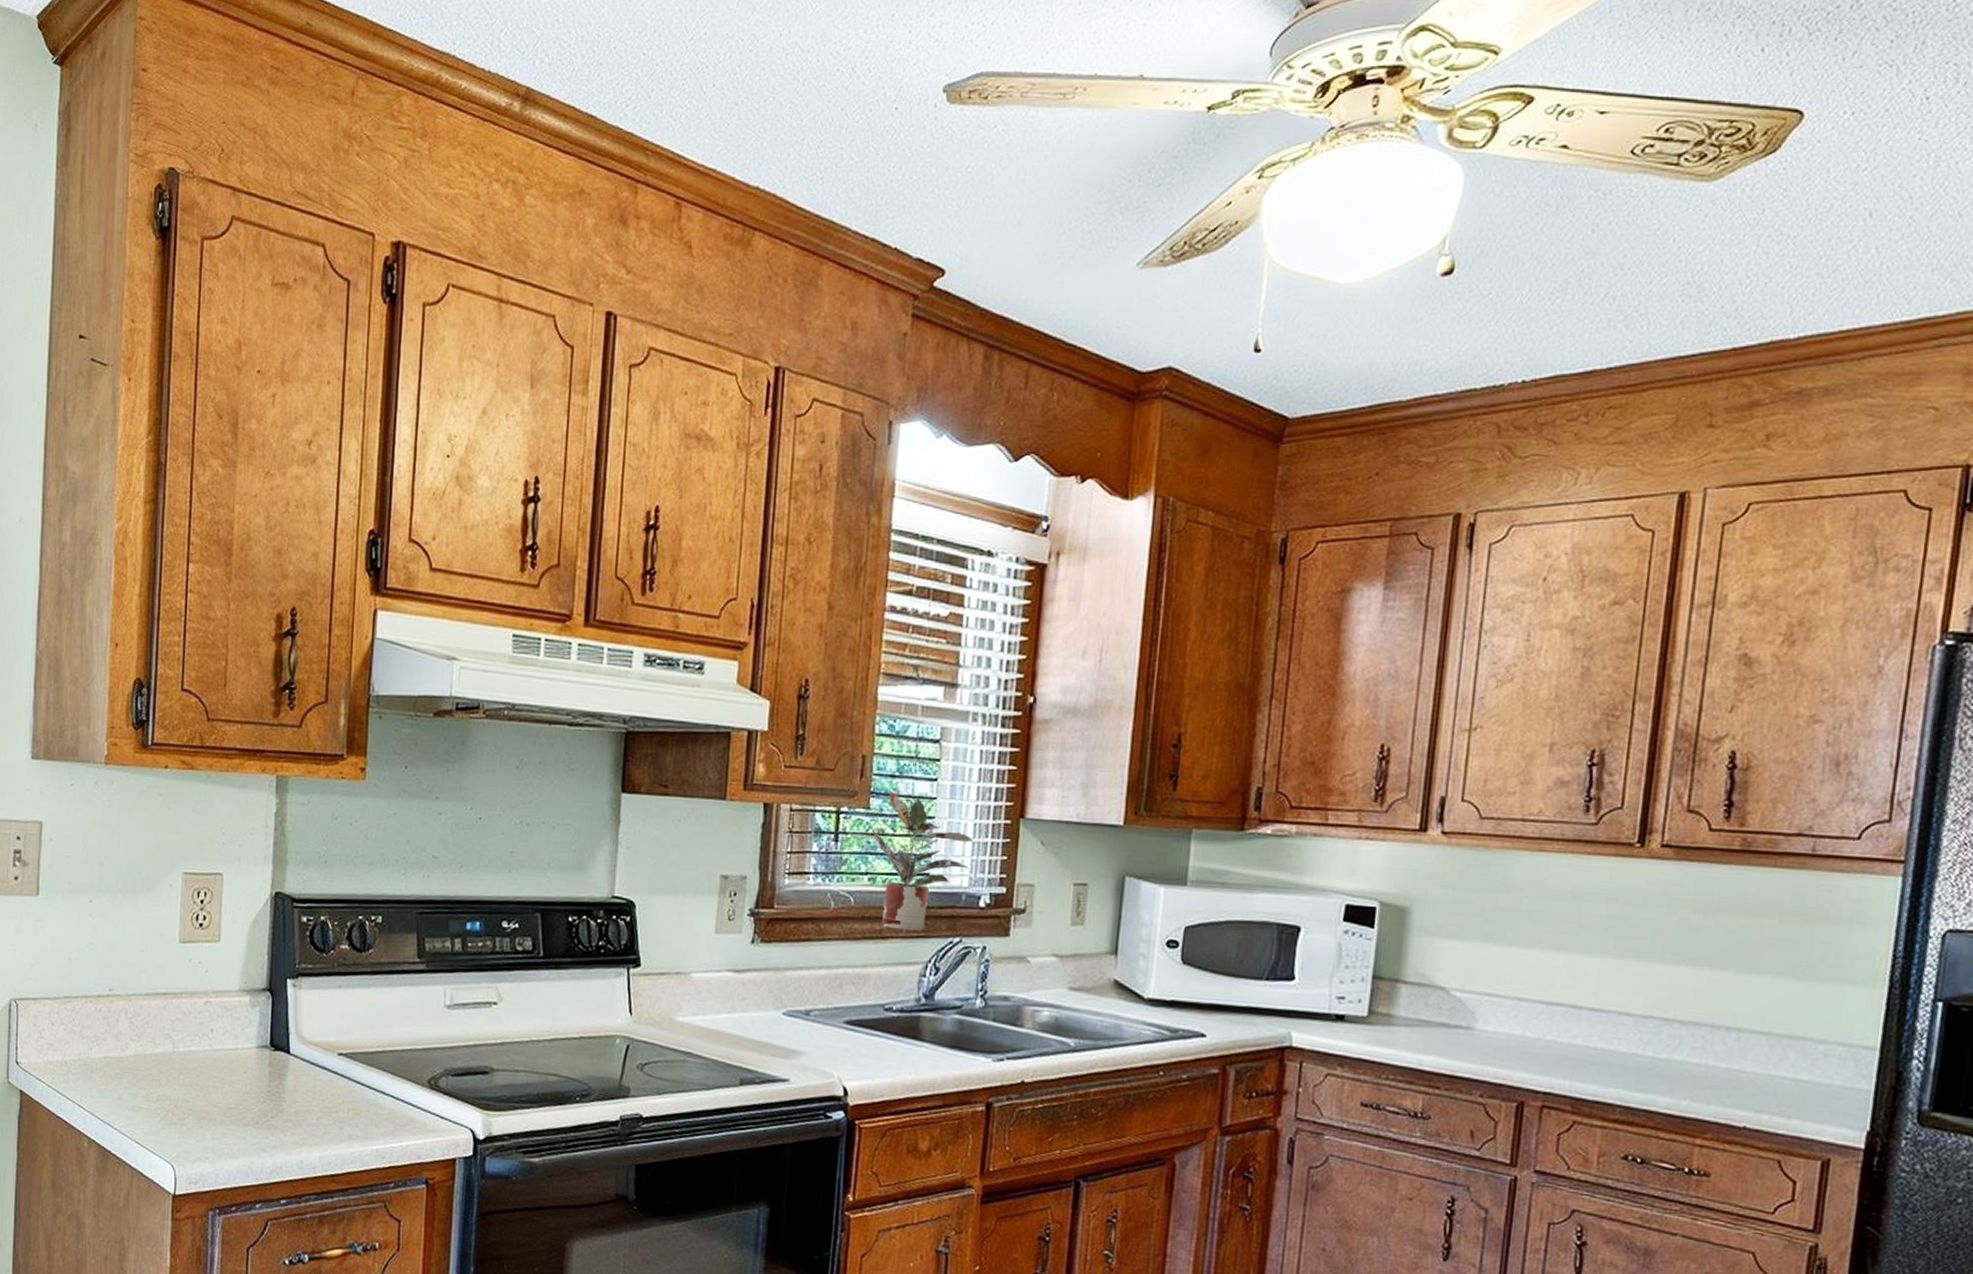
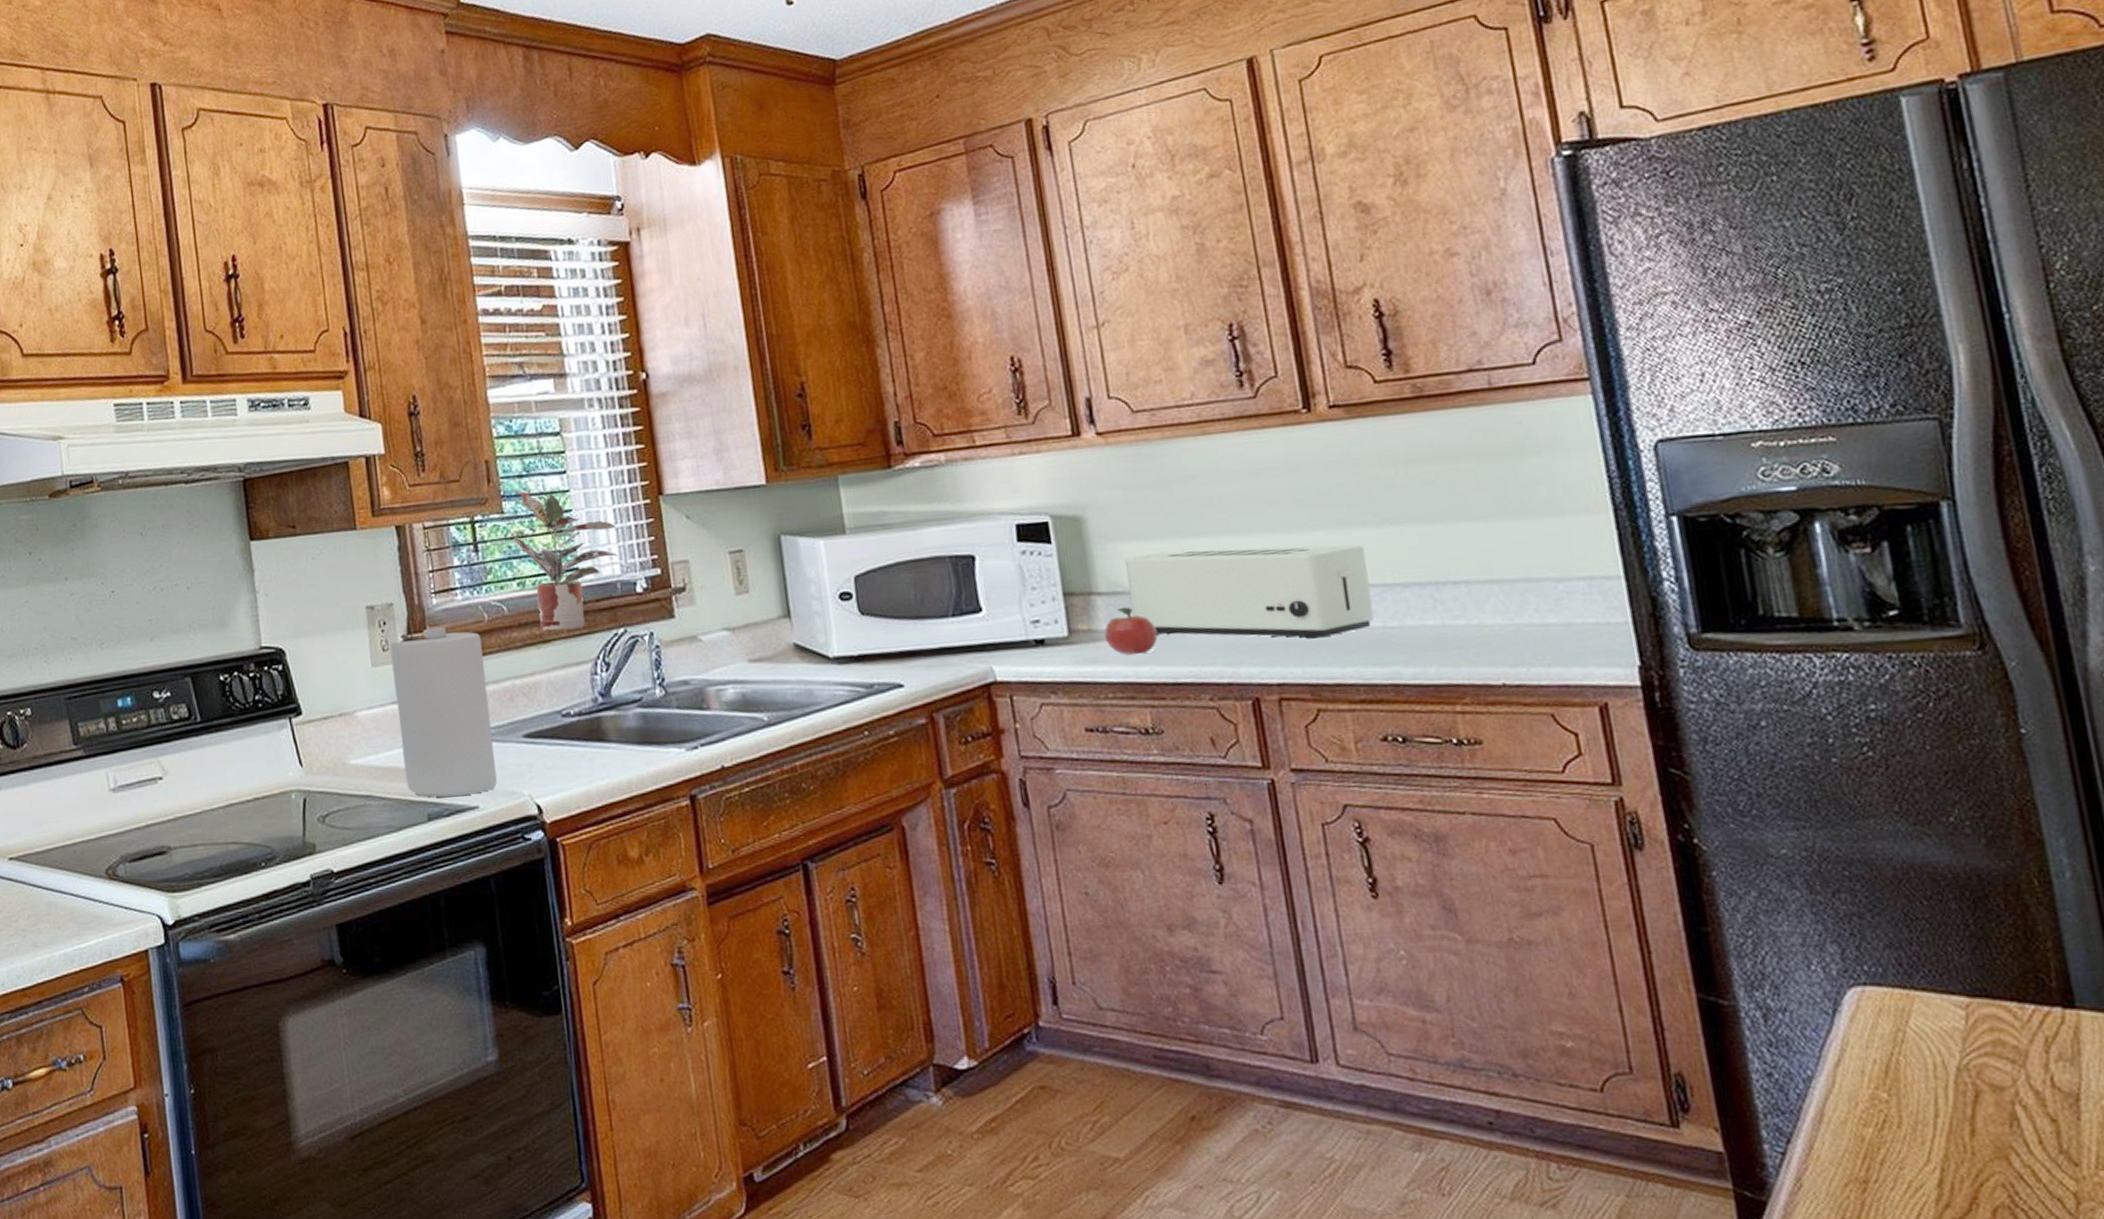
paper towel holder: none [726,906,823,1068] -> present [390,627,497,798]
fruit: none [1399,998,1449,1045] -> present [1103,607,1158,656]
toaster: none [1430,953,1657,1058] -> present [1125,544,1375,639]

